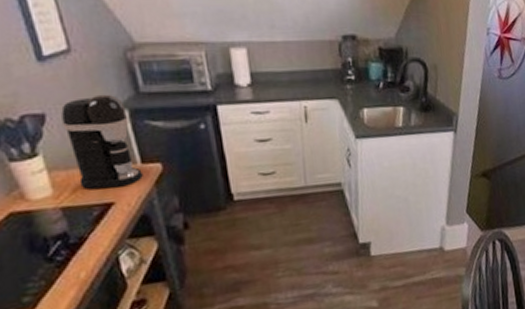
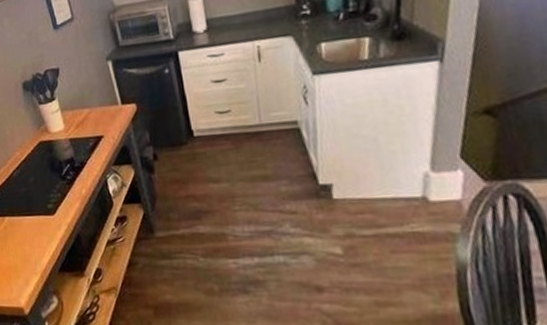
coffee maker: present [61,94,143,189] -> none [68,49,123,125]

